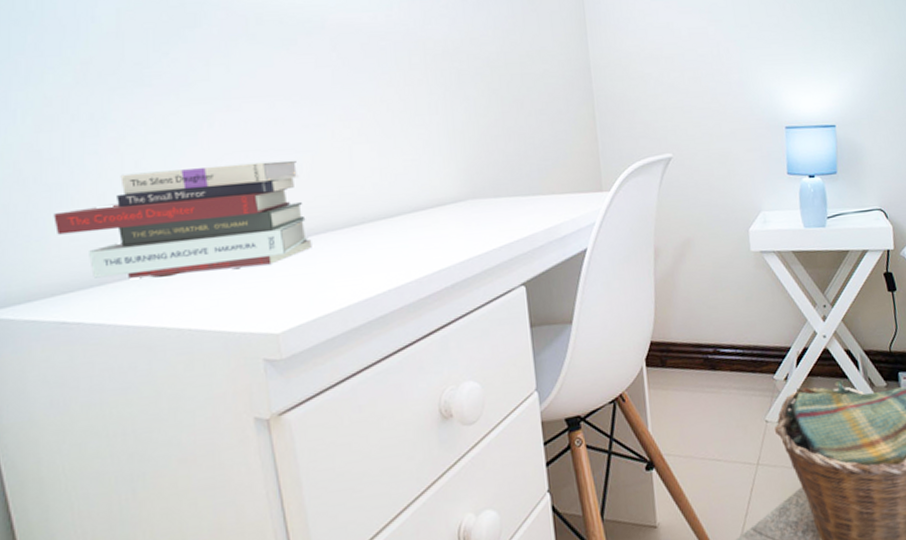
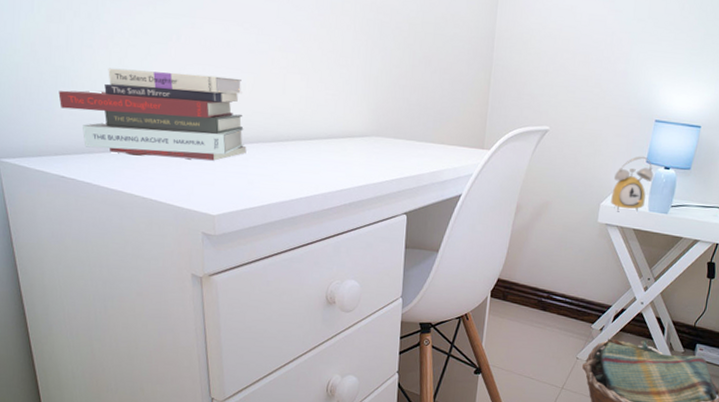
alarm clock: none [756,167,800,234] -> present [611,156,654,213]

